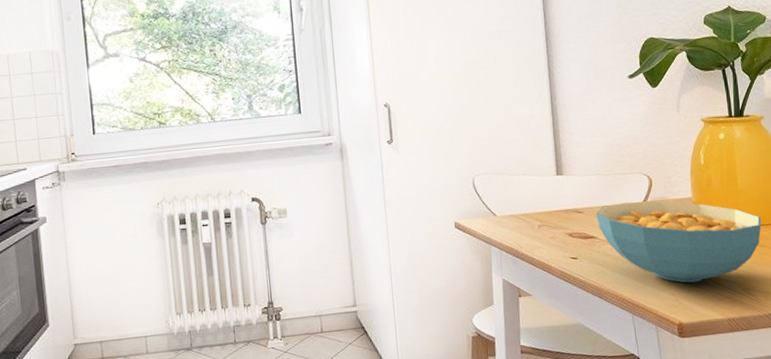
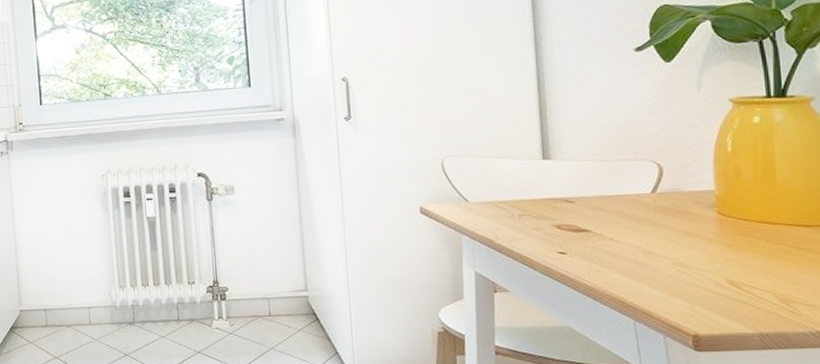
cereal bowl: present [596,201,762,283] -> none [591,192,809,289]

